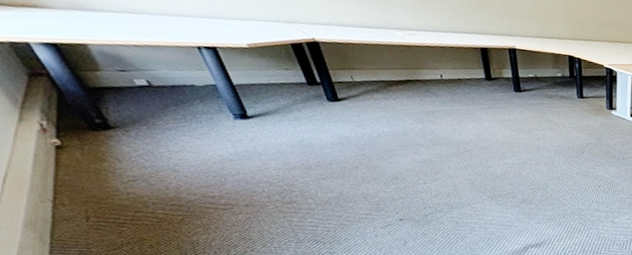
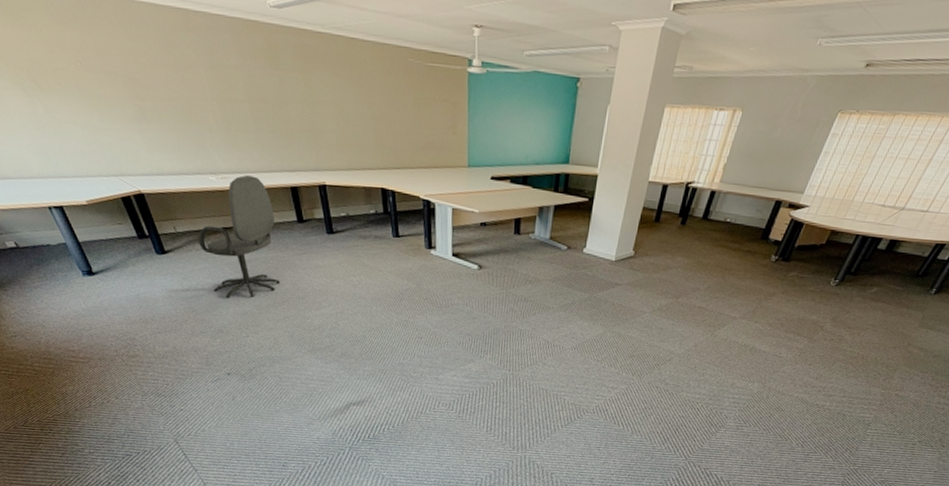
office chair: none [377,33,463,148] -> present [198,175,280,299]

